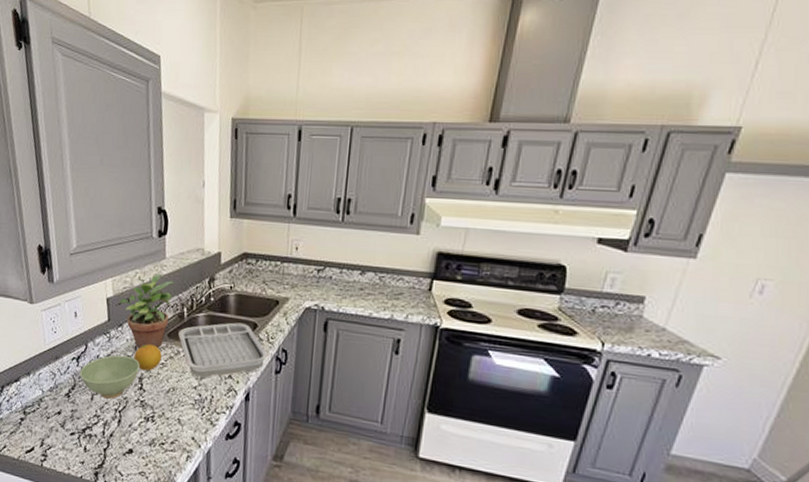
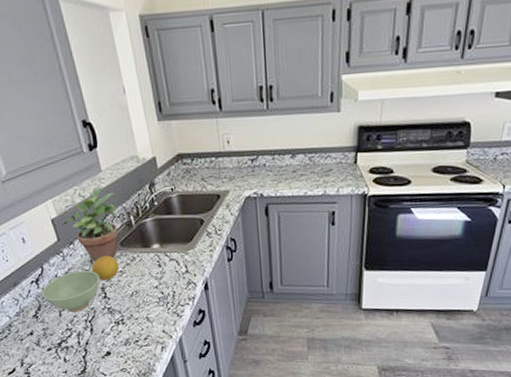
dish rack: present [178,322,268,379] -> none [130,221,219,278]

